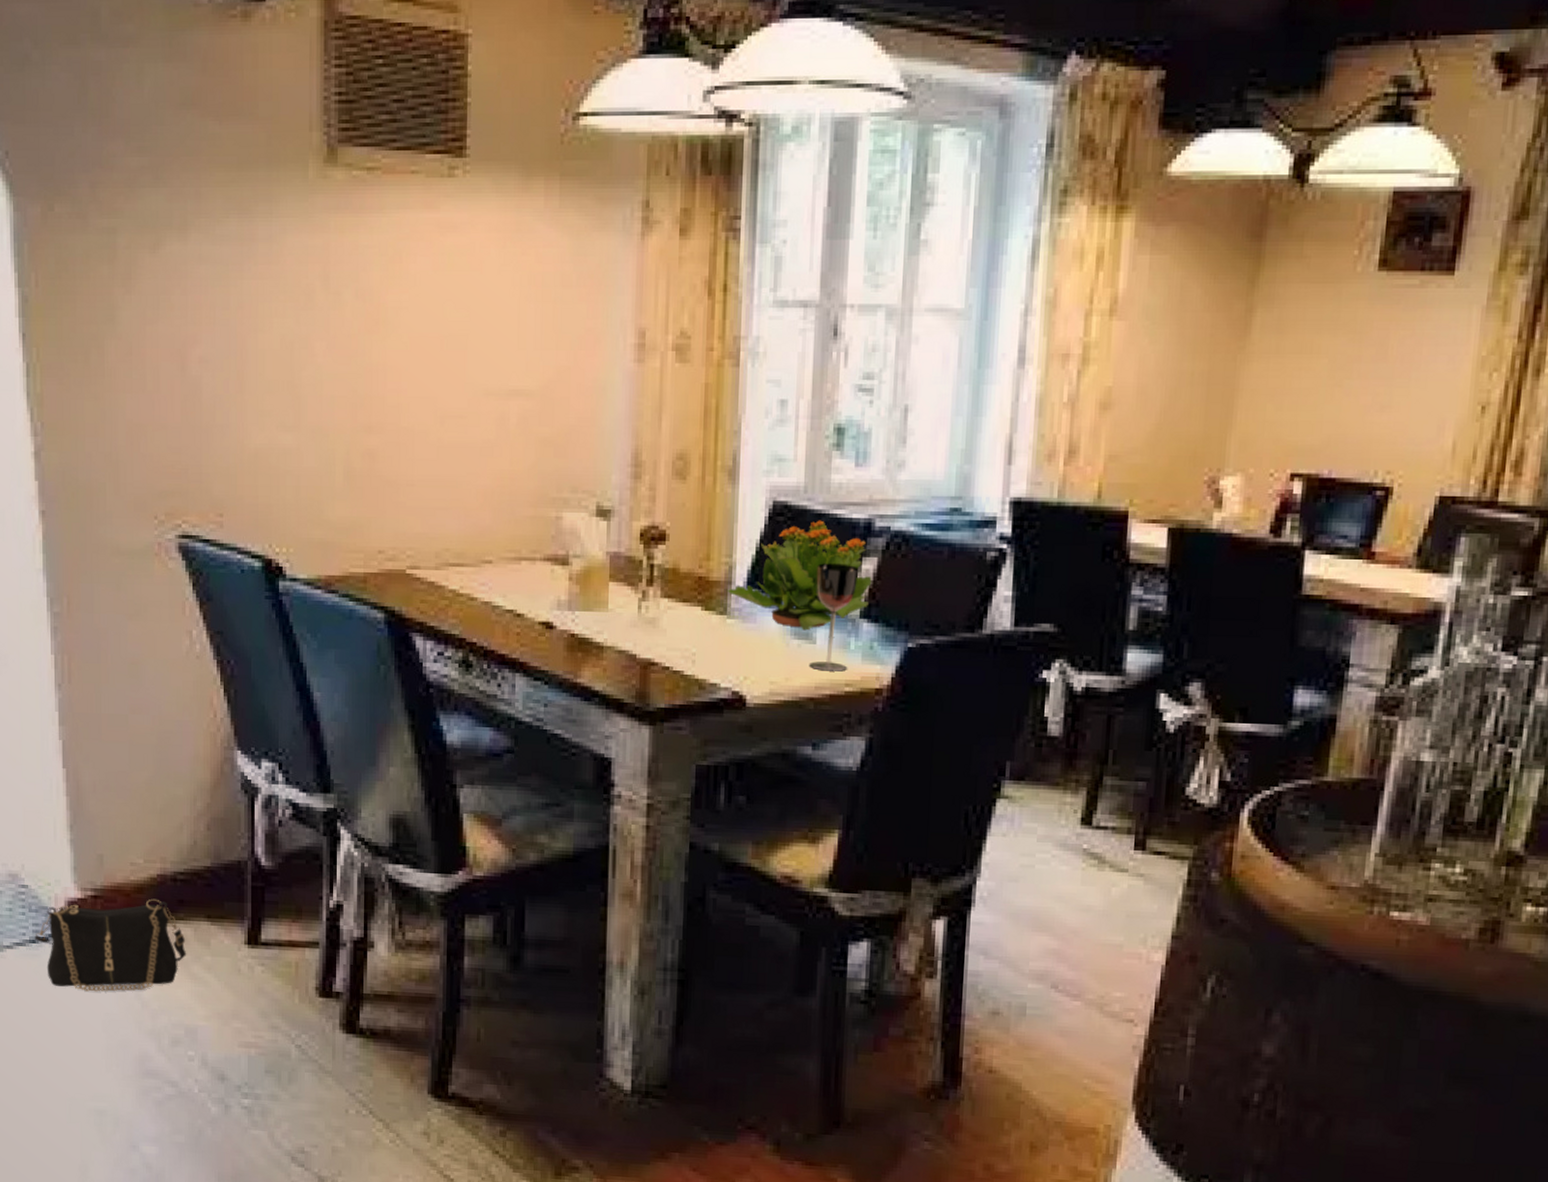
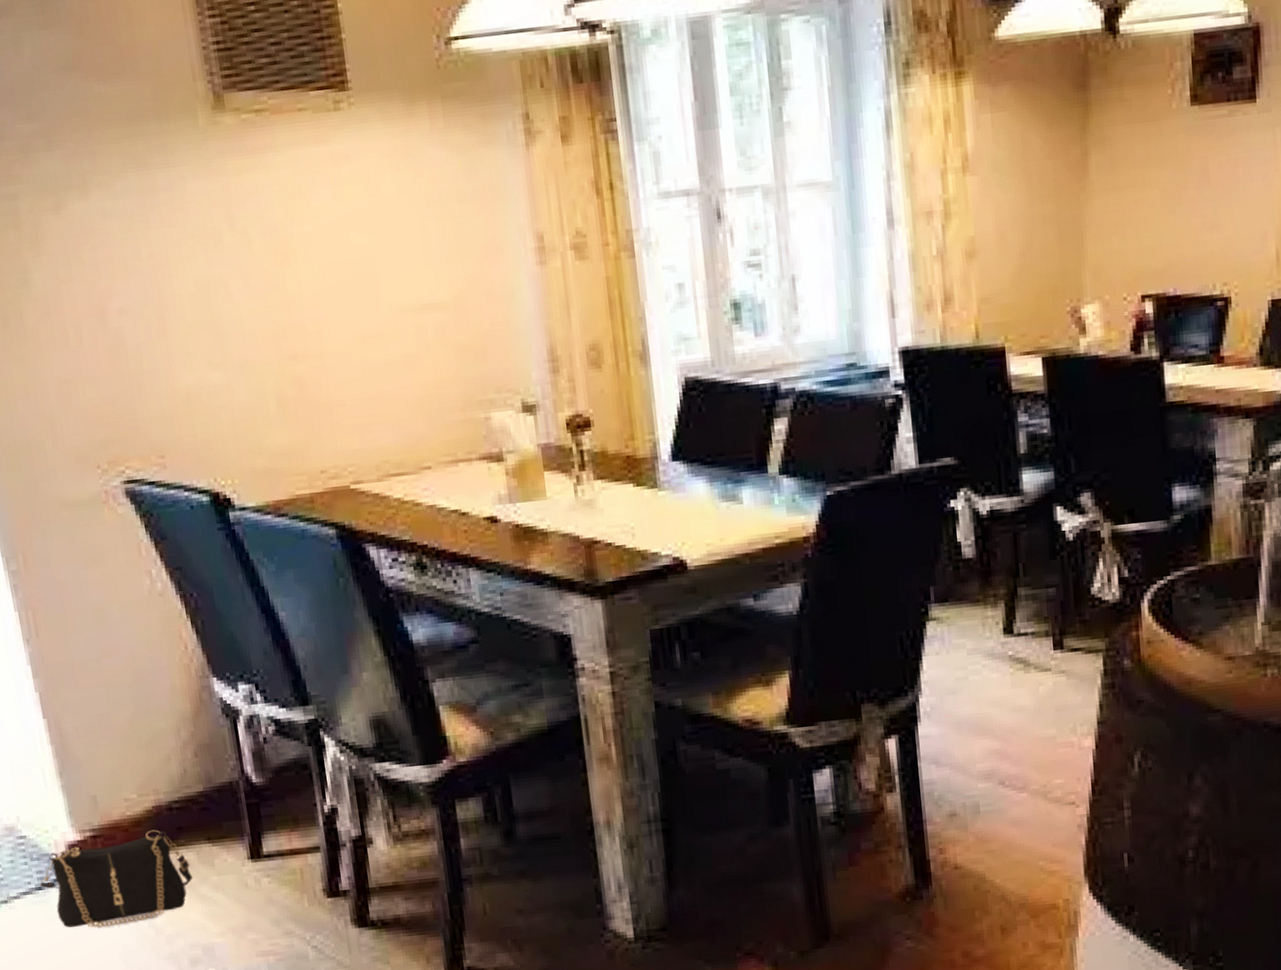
potted flower: present [726,520,872,631] -> none [654,390,786,493]
wineglass: present [809,563,859,672] -> none [733,427,774,528]

